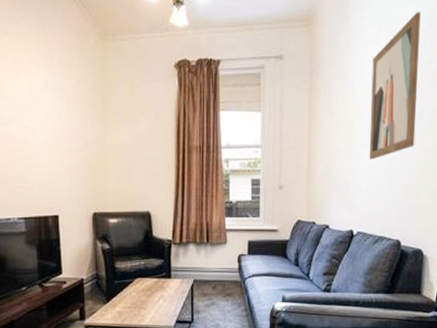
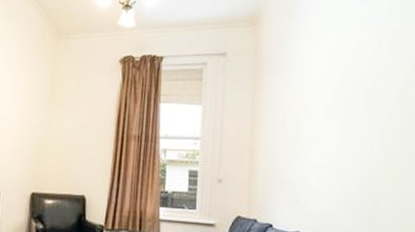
wall art: present [369,11,421,160] -> none [318,12,375,158]

